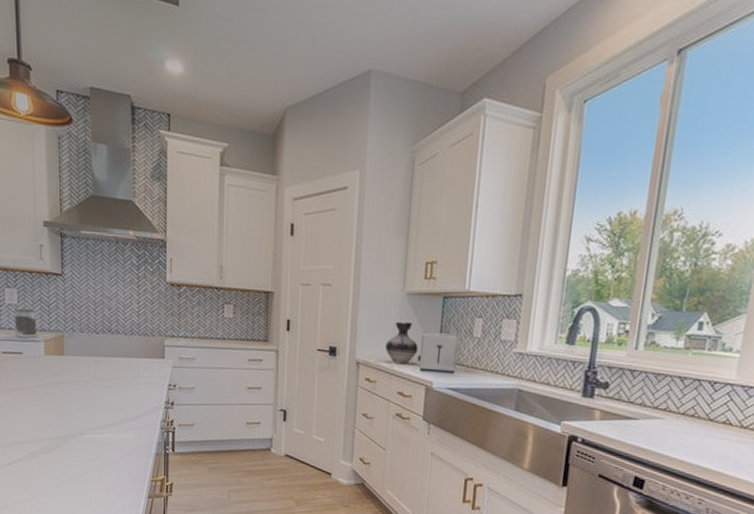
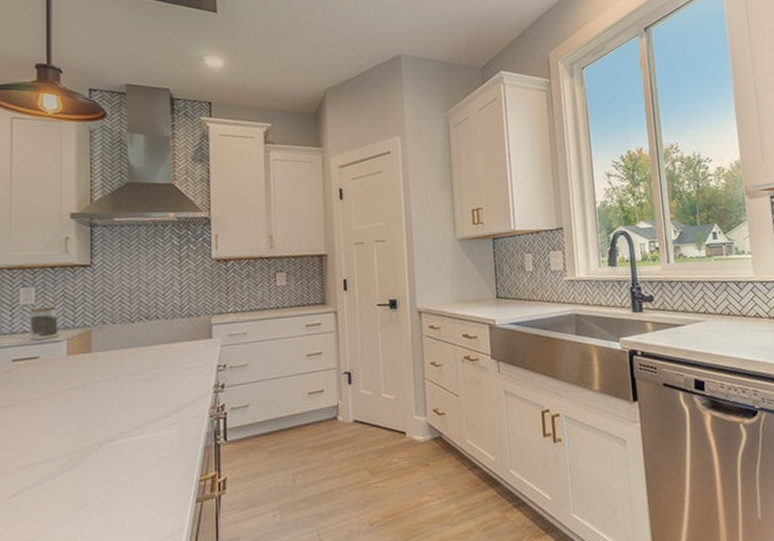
ceramic jug: present [384,321,418,365] -> none [444,265,477,307]
toaster: present [417,332,459,374] -> none [477,271,515,311]

